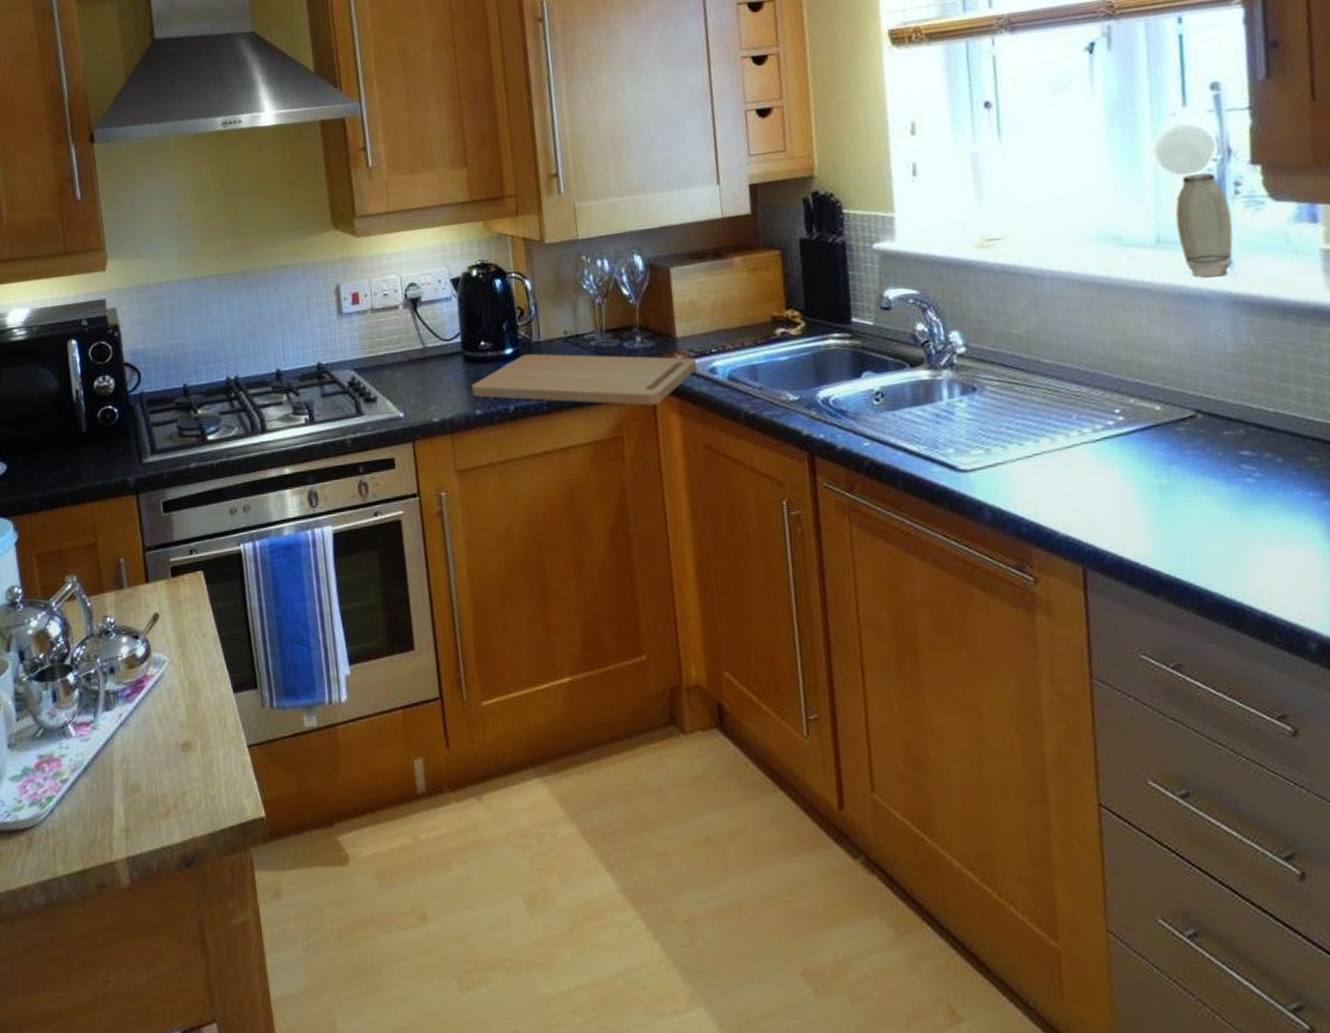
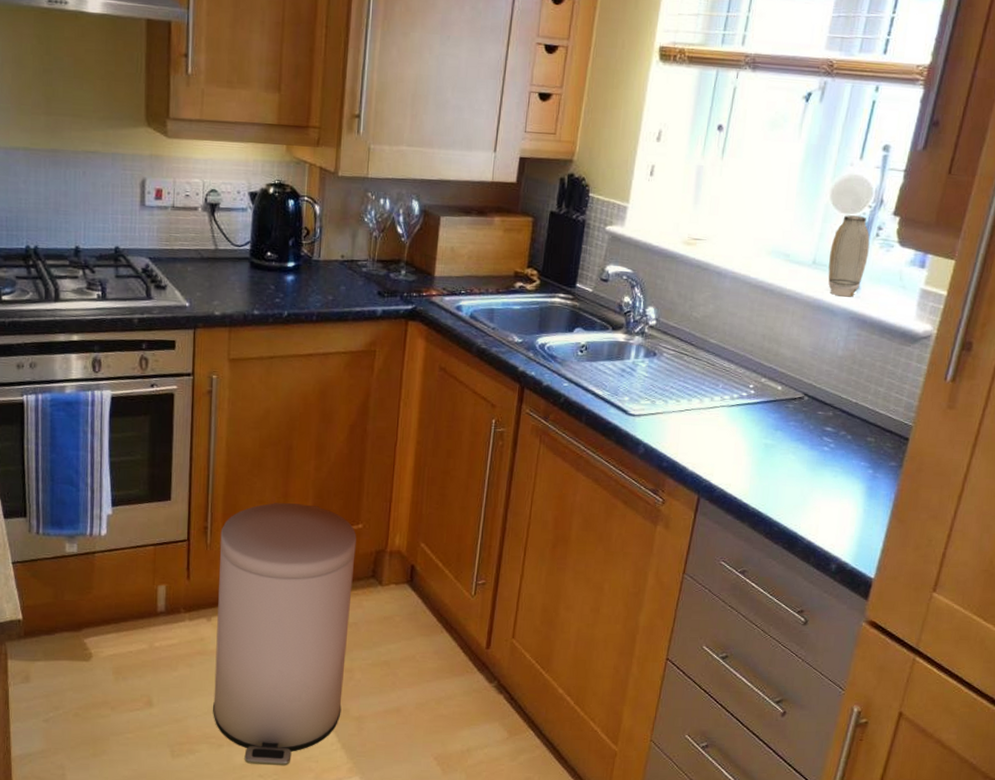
cutting board: present [471,353,698,406] -> none [253,269,448,329]
pedal bin: none [477,637,664,997] -> present [213,503,357,766]

